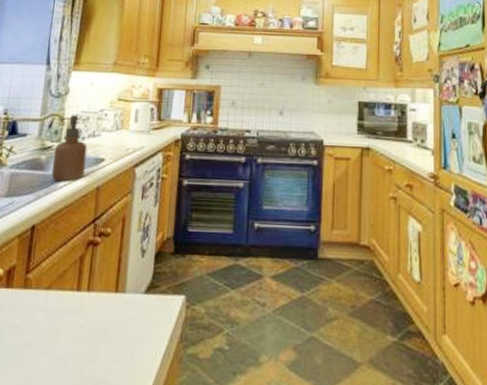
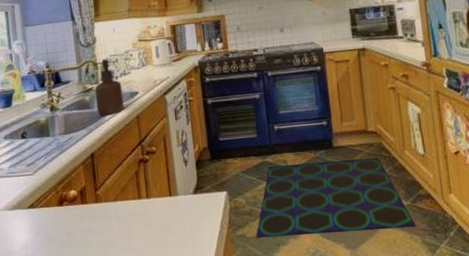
floor mat: none [210,271,401,370] -> present [256,157,416,237]

